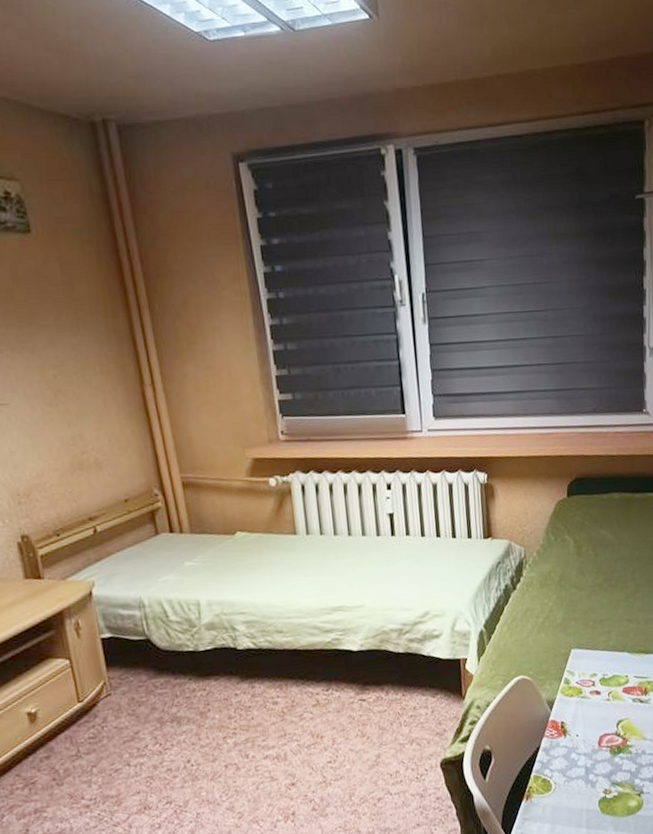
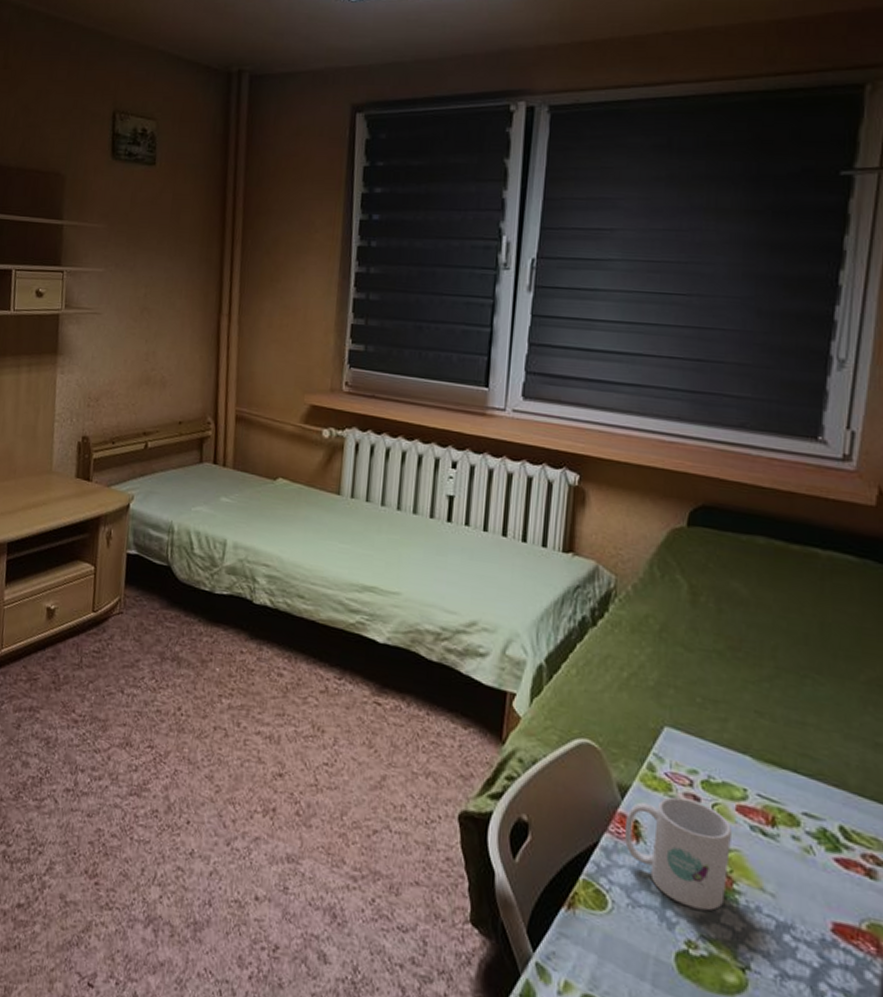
mug: none [555,694,623,768] -> present [625,796,731,911]

